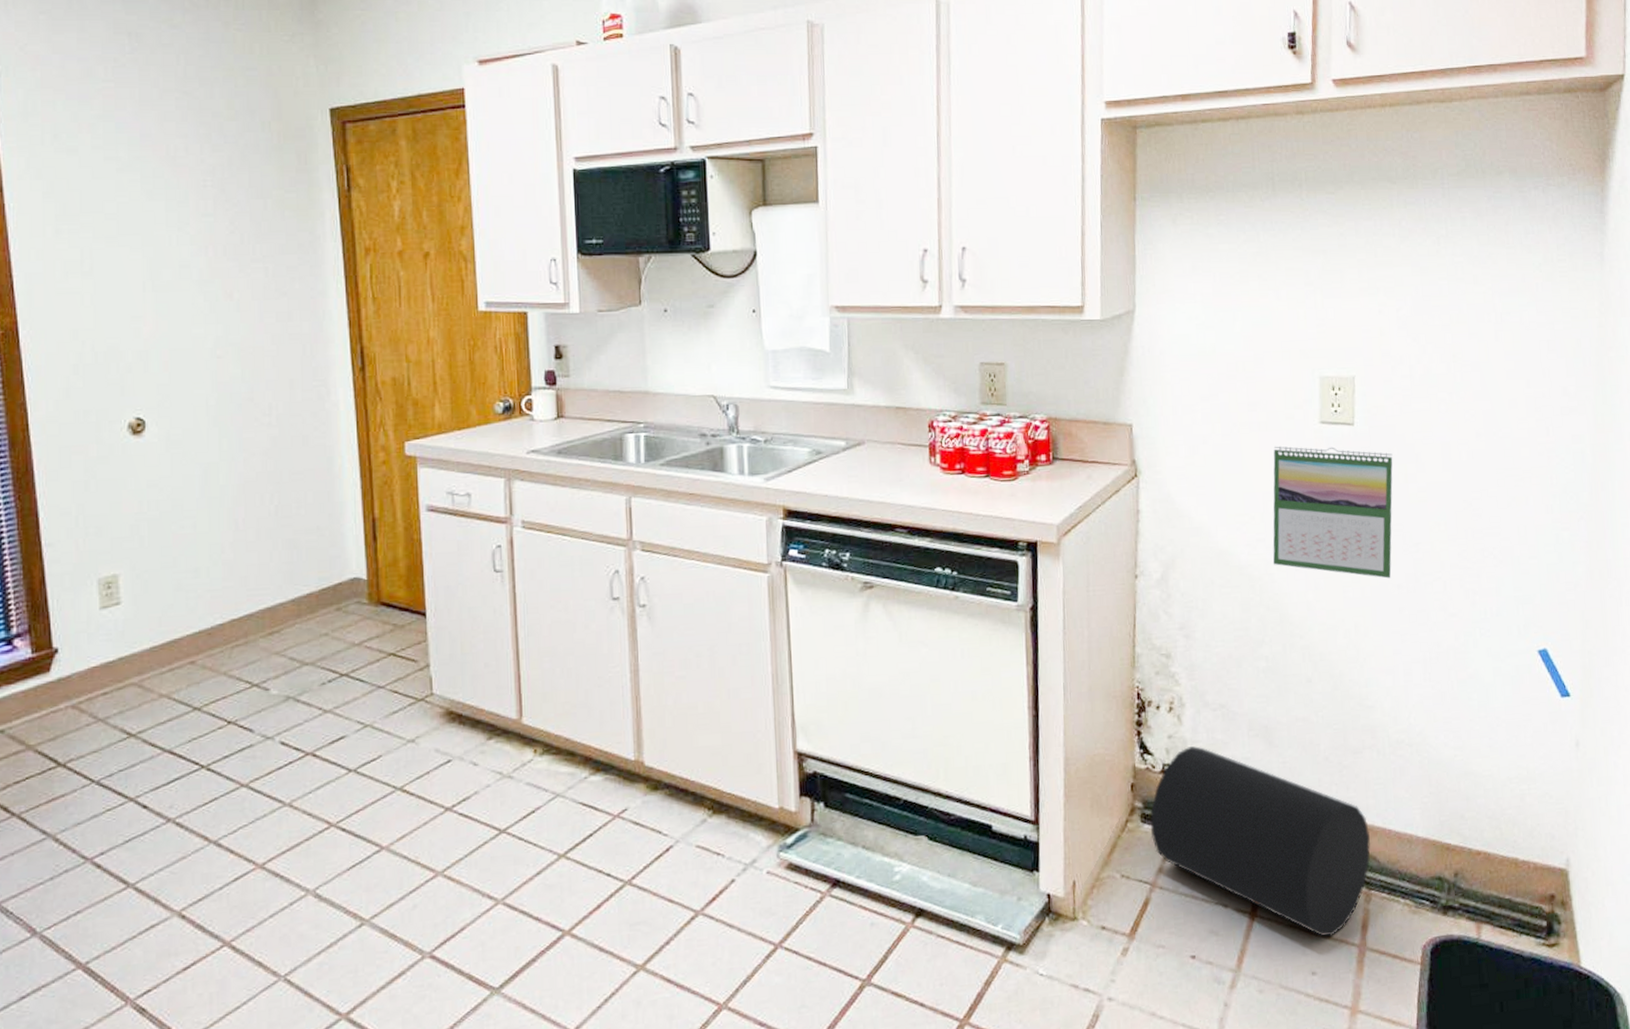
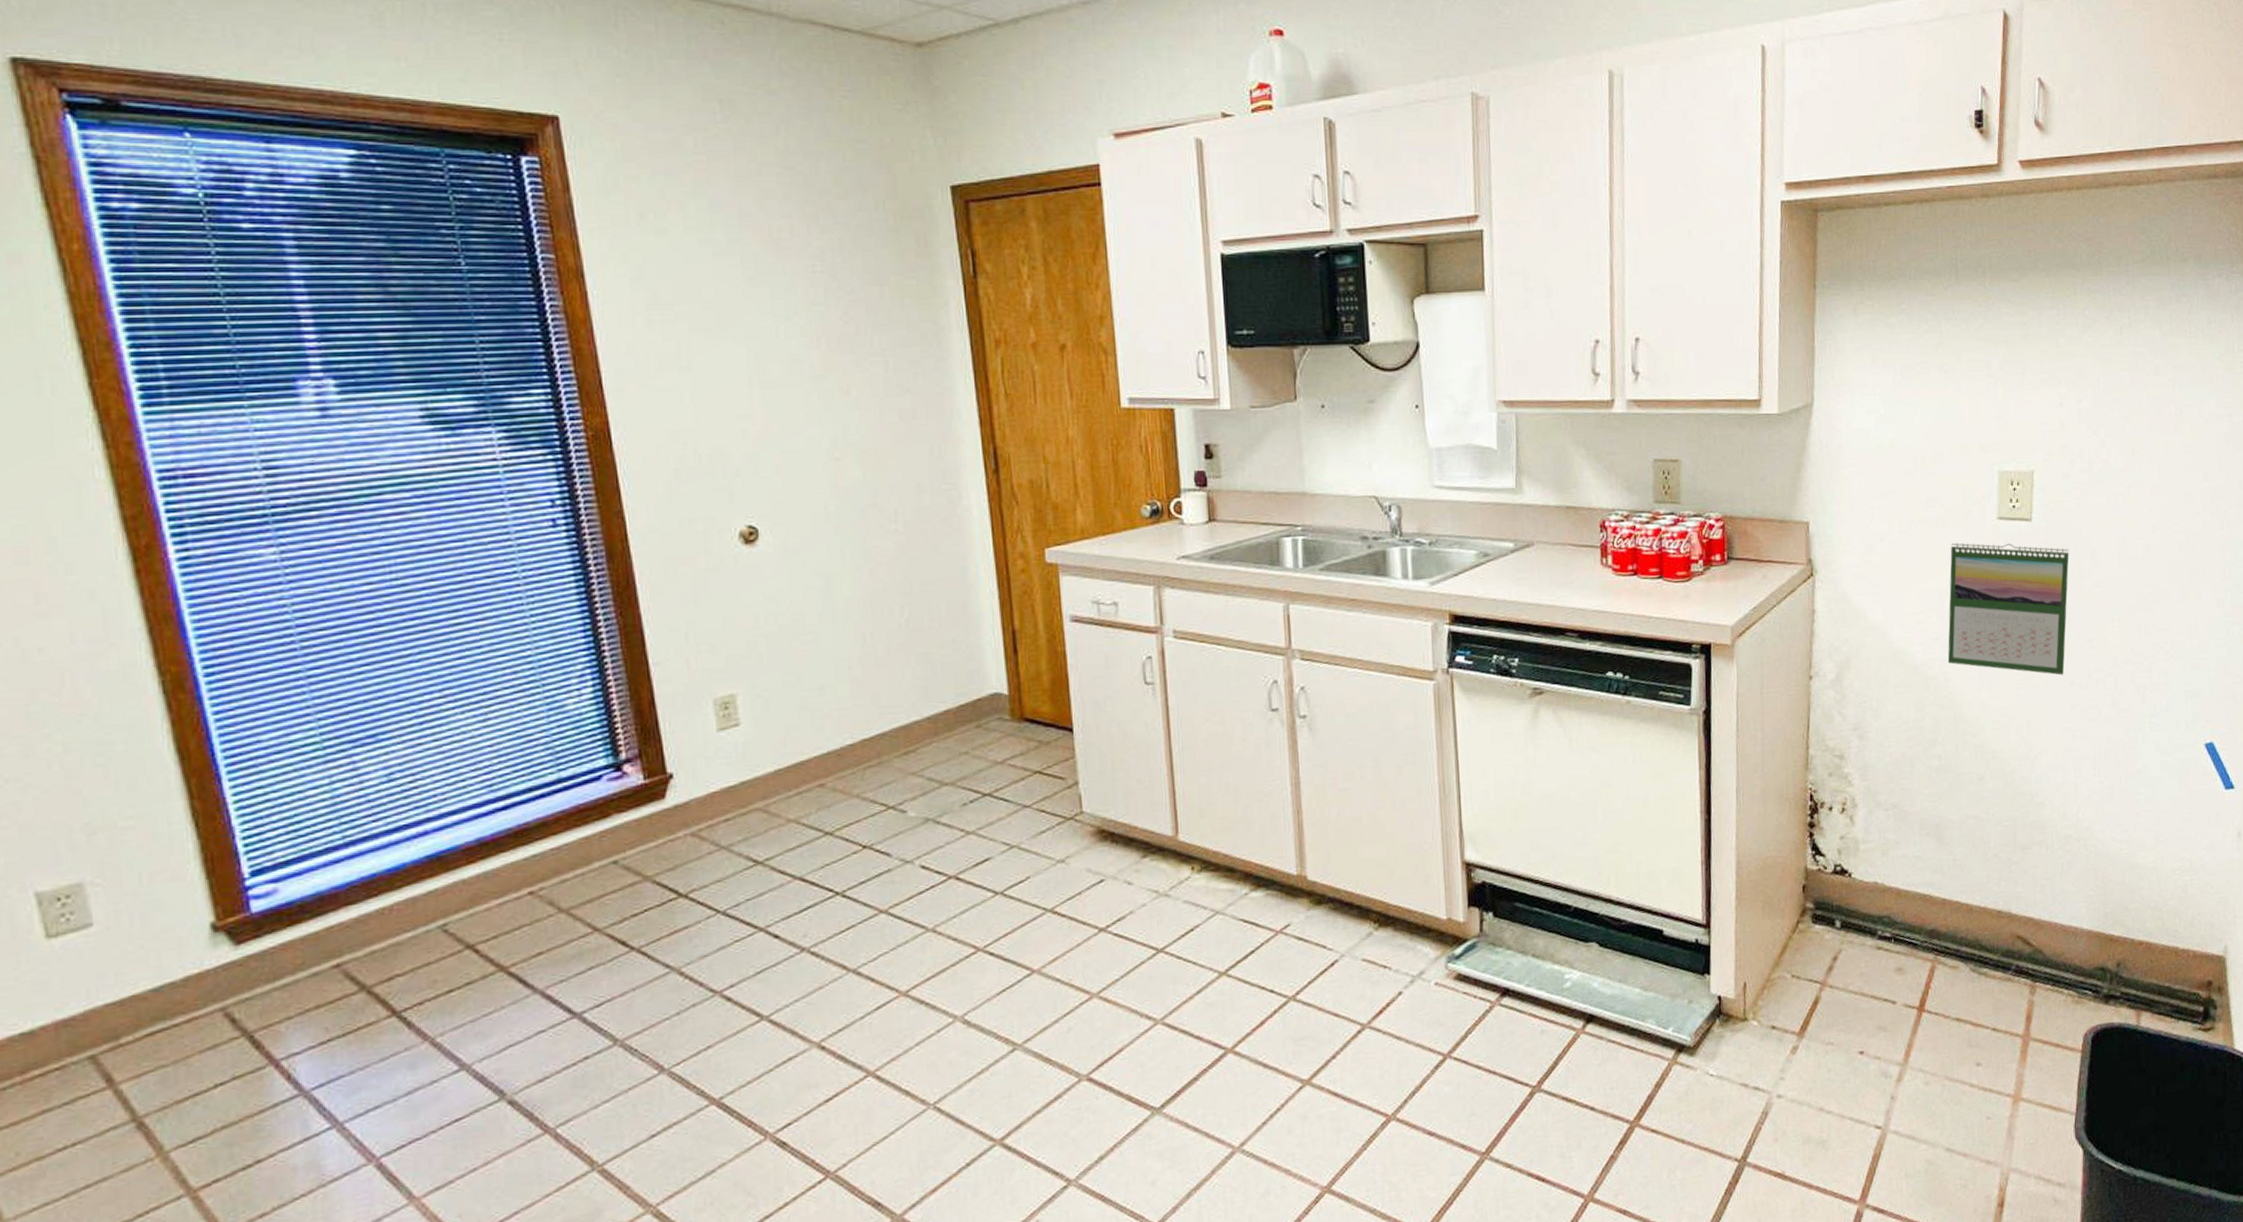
cylinder: present [1150,745,1371,937] -> none [1821,845,2036,1029]

